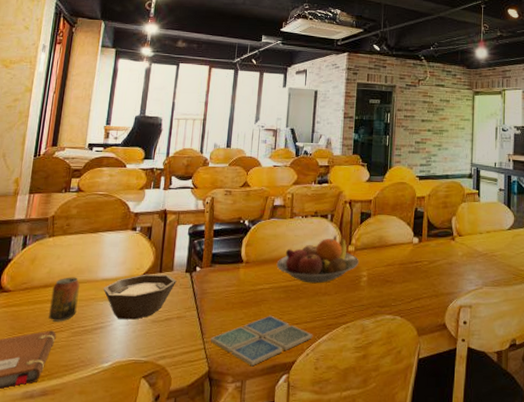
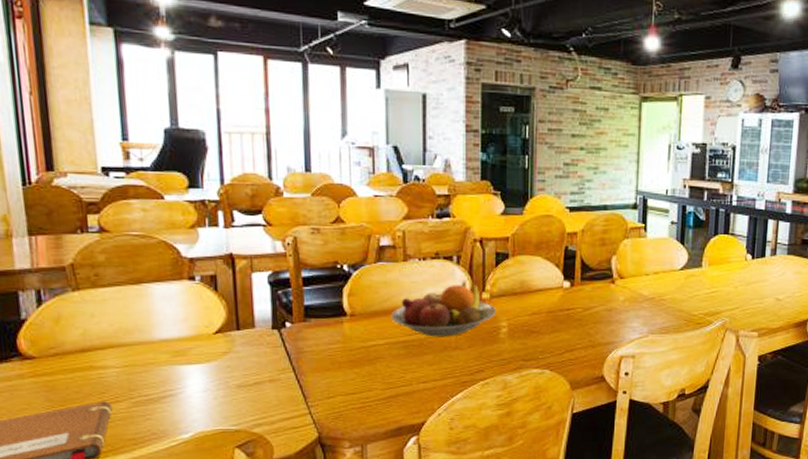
beverage can: present [49,277,80,322] -> none [93,339,133,391]
bowl: present [102,274,177,320] -> none [163,332,262,385]
drink coaster: present [211,315,312,367] -> none [317,374,443,430]

